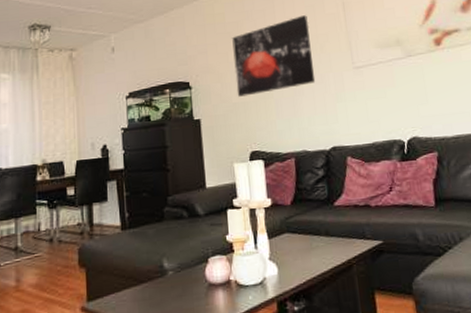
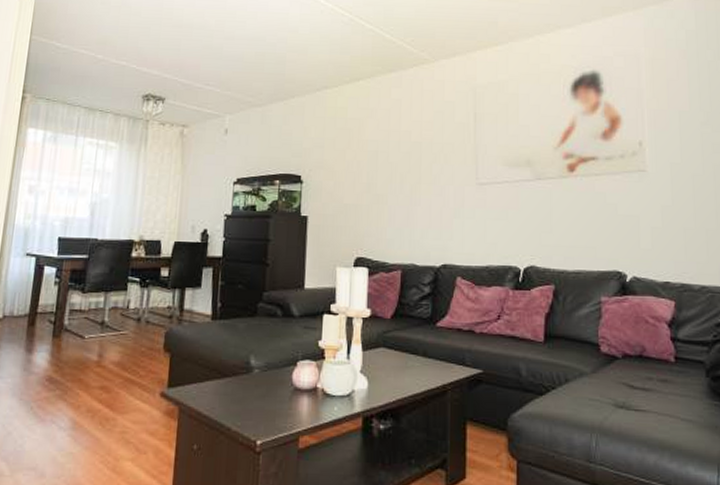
wall art: present [232,15,316,97] -> none [349,121,436,199]

